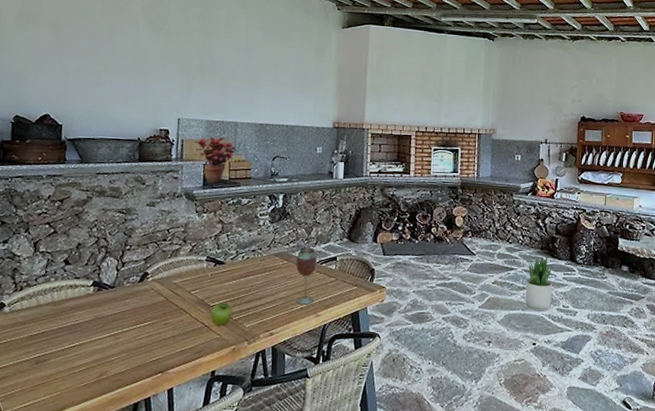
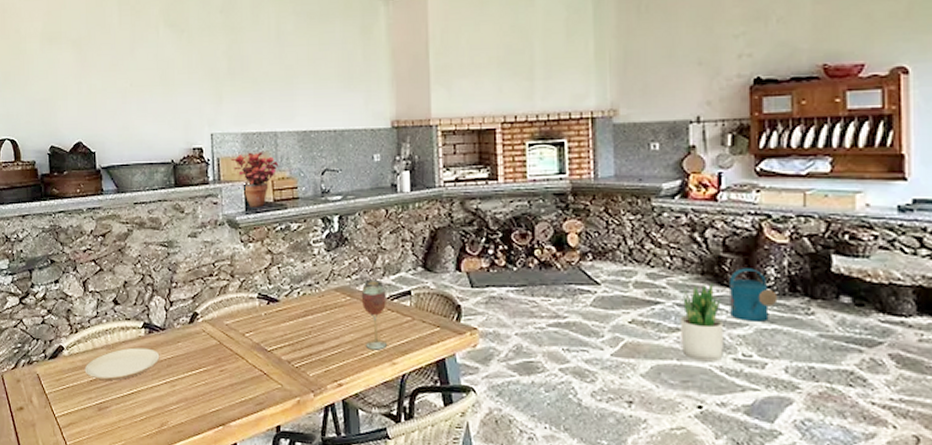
plate: none [25,304,107,335] -> present [84,347,160,380]
fruit: present [210,302,233,326] -> none [268,347,293,374]
watering can: none [557,245,587,284] -> present [730,268,778,323]

